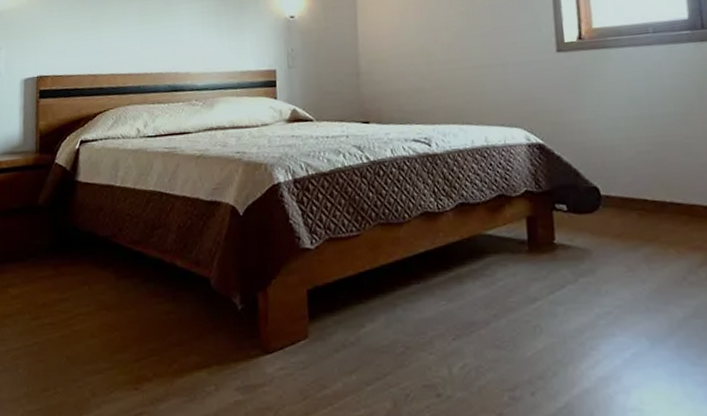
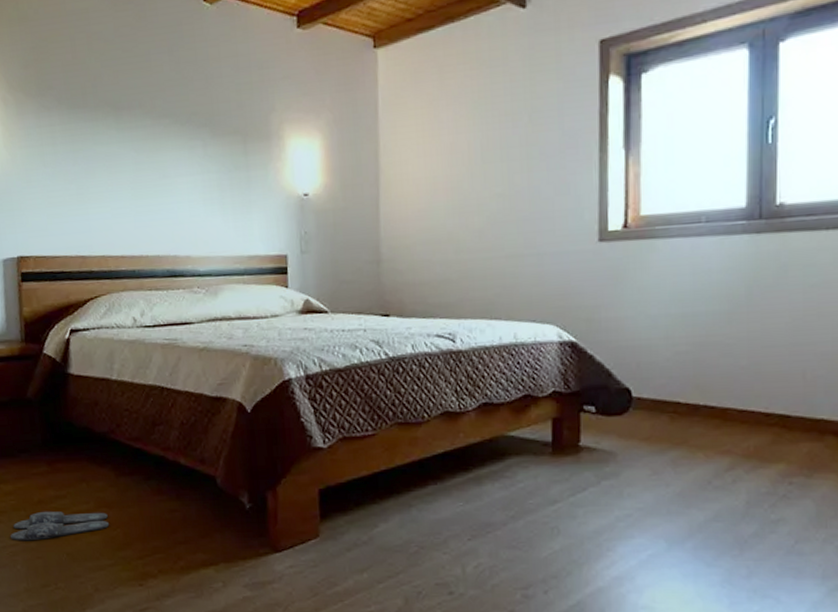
slippers: none [14,314,109,345] -> present [10,512,110,541]

